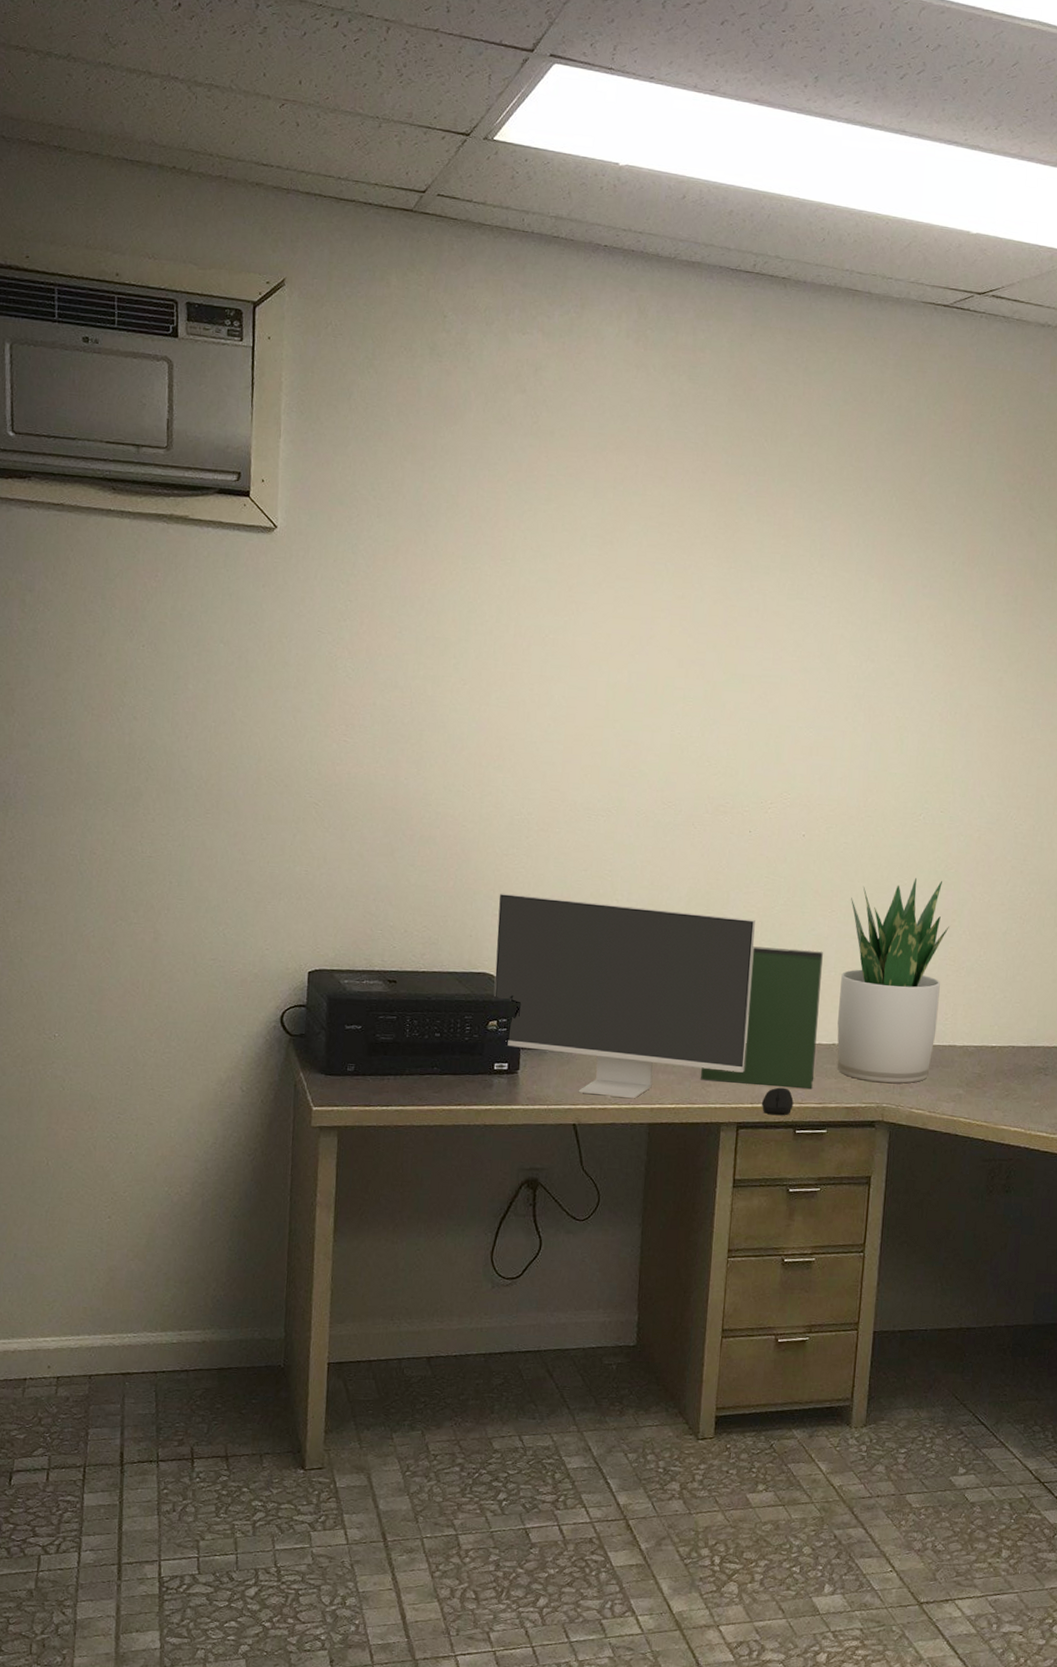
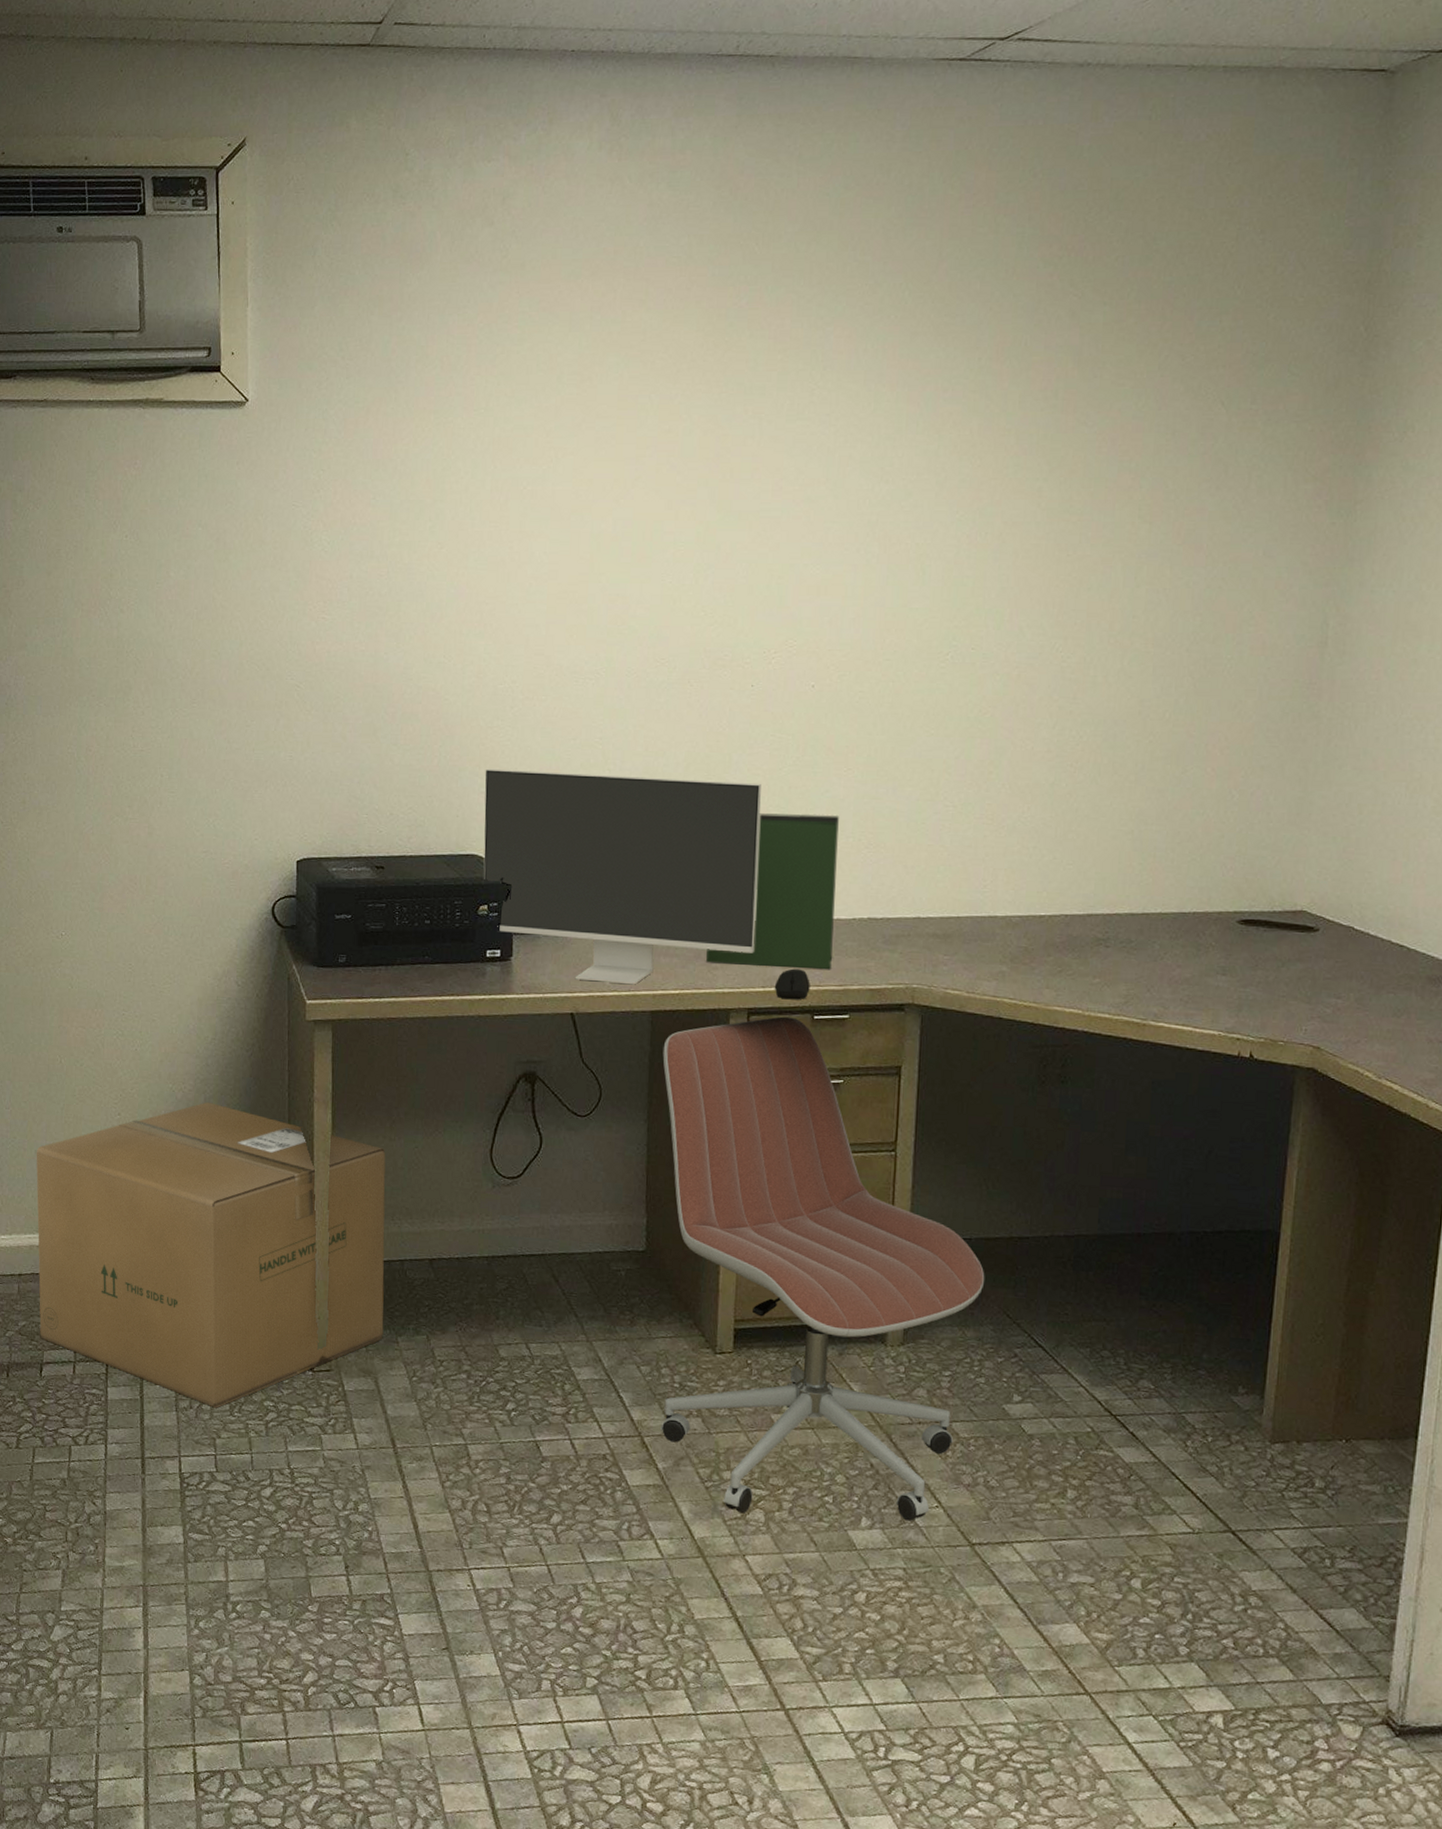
box: none [11,1205,387,1510] -> present [36,1102,386,1408]
office chair: none [645,1130,938,1587] -> present [661,1016,985,1521]
planter: present [837,878,949,1084] -> none [857,727,985,962]

